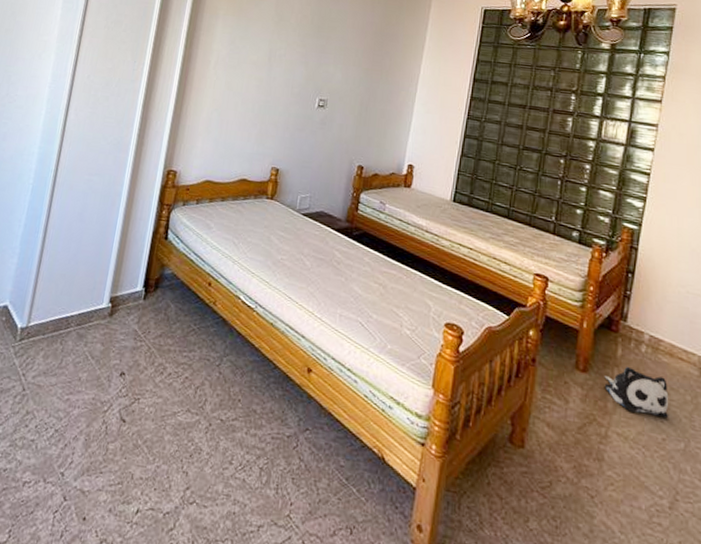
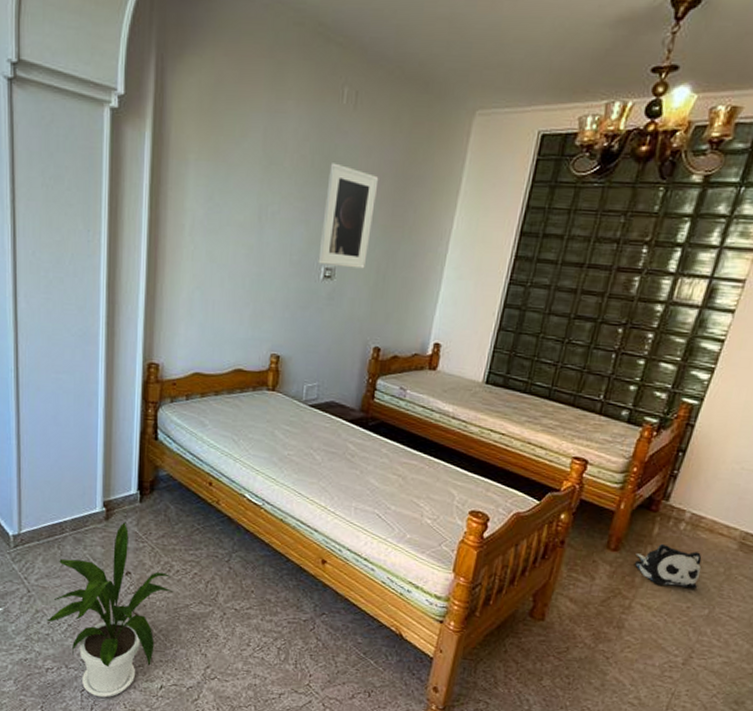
house plant: none [34,318,164,523] -> present [46,521,174,698]
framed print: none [314,22,363,101] -> present [318,163,379,269]

